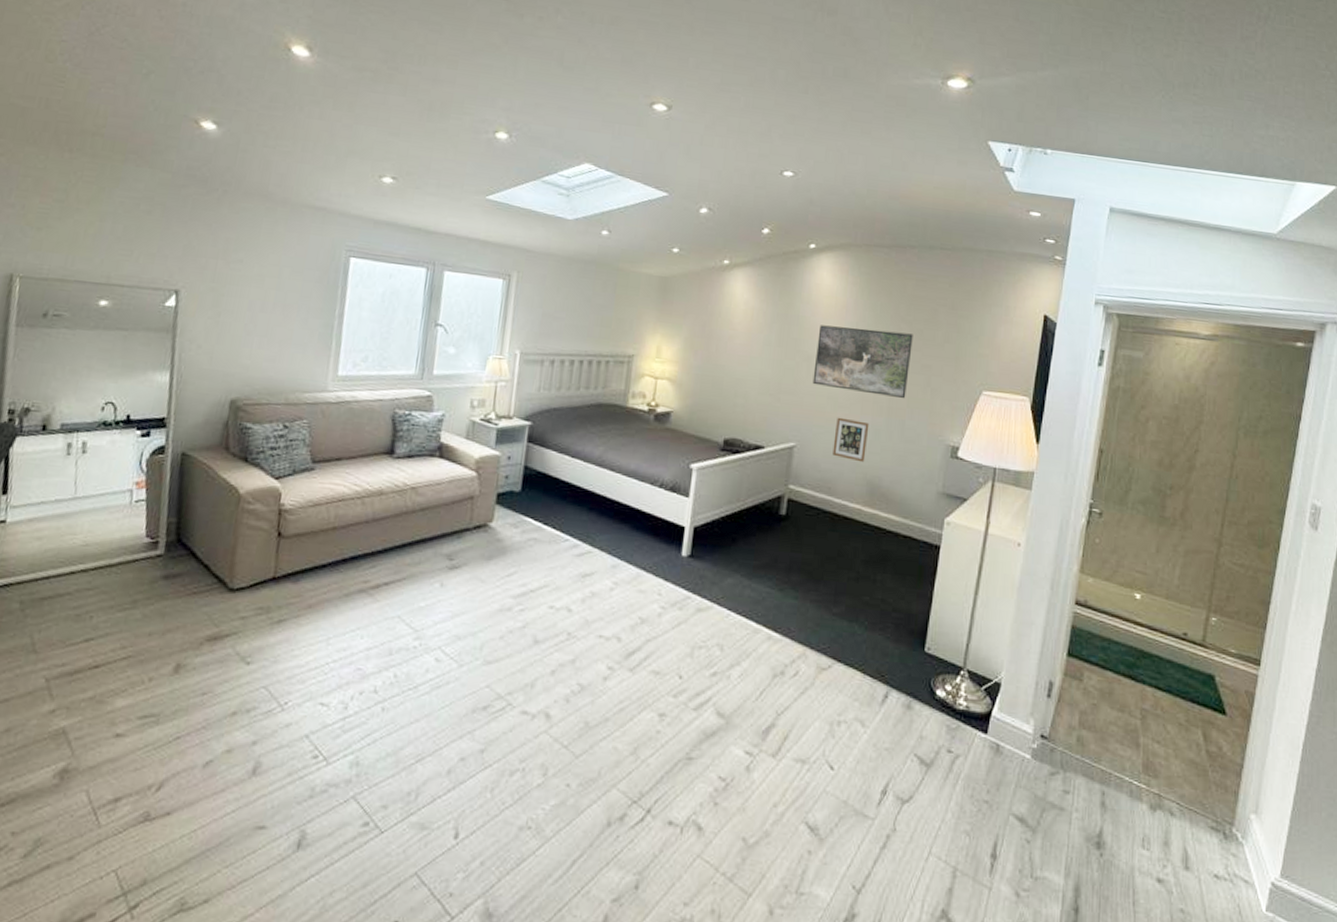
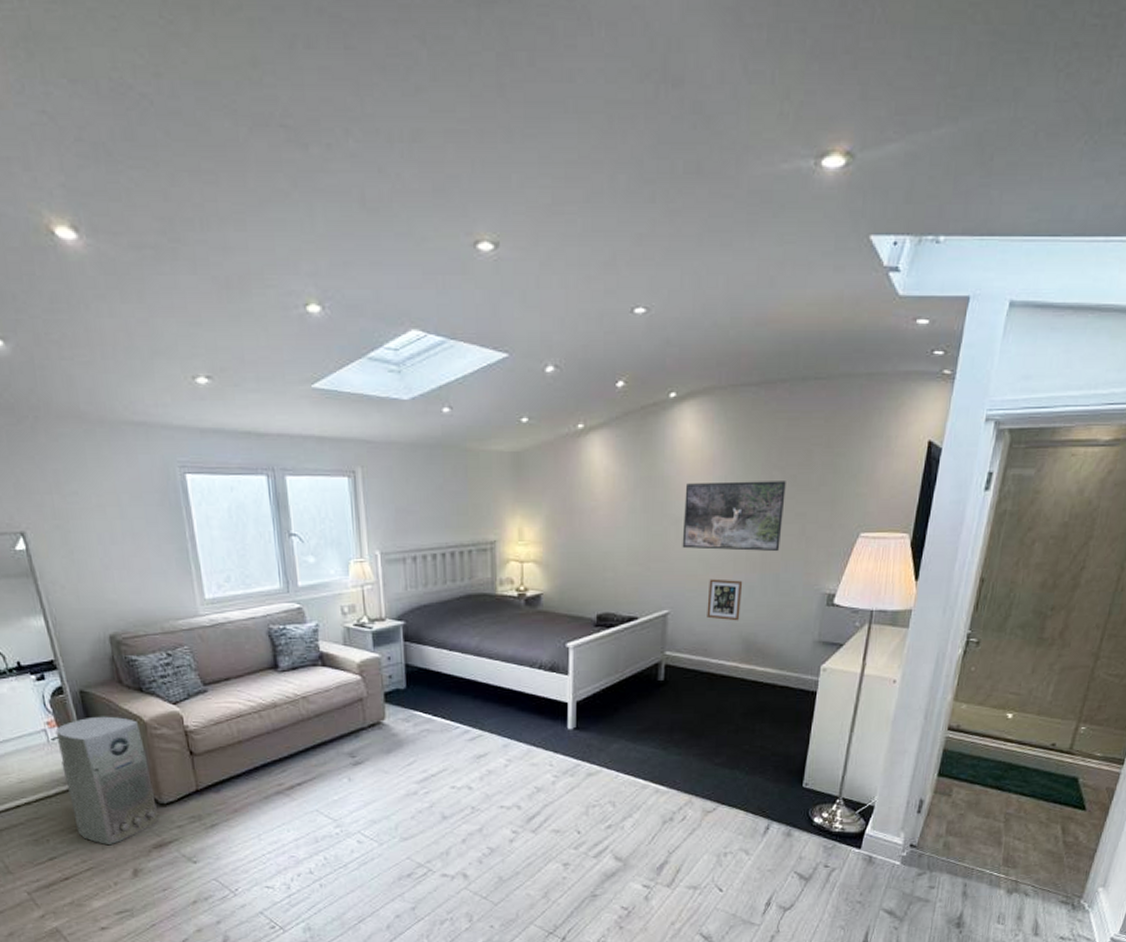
air purifier: none [128,482,233,632] -> present [55,716,159,846]

